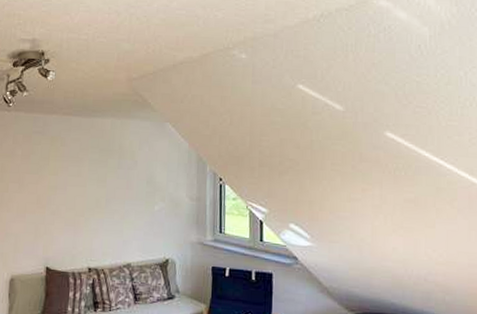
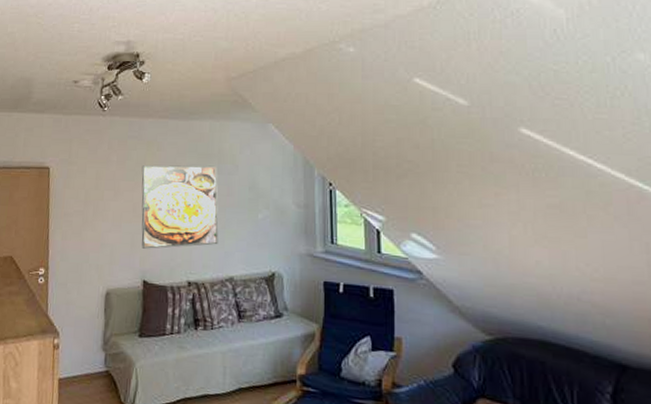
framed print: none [45,159,118,238] -> present [141,165,219,249]

